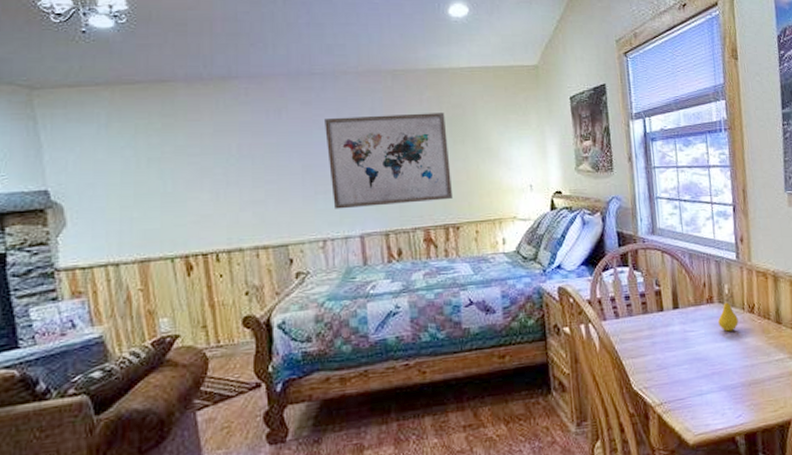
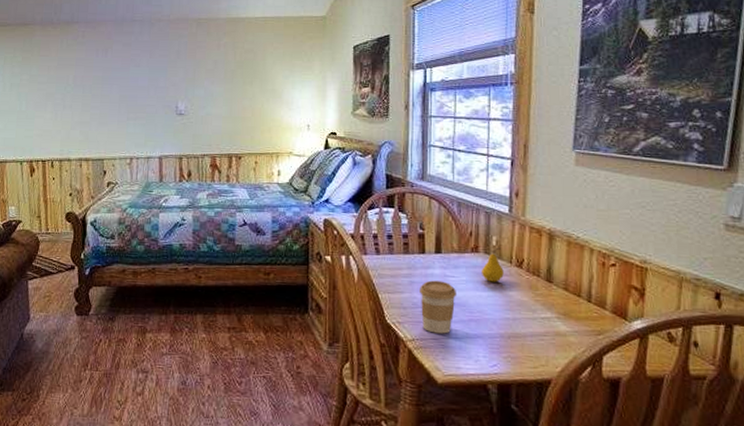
wall art: present [325,113,452,209] -> none [139,56,239,134]
coffee cup: none [662,337,699,393] -> present [420,280,458,334]

